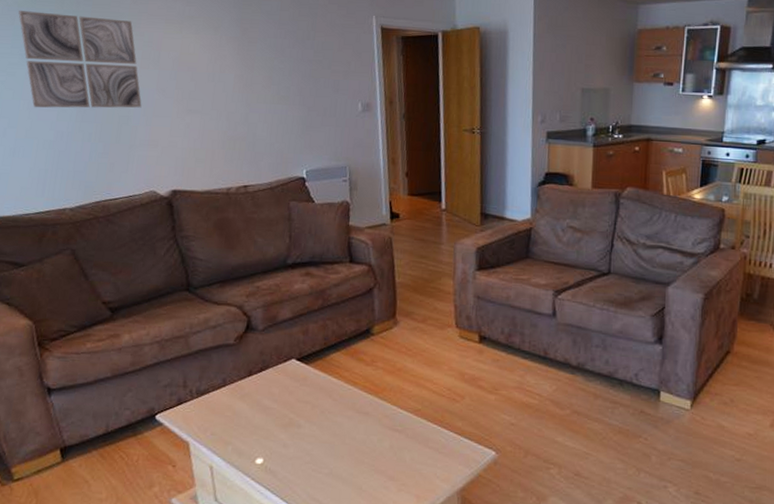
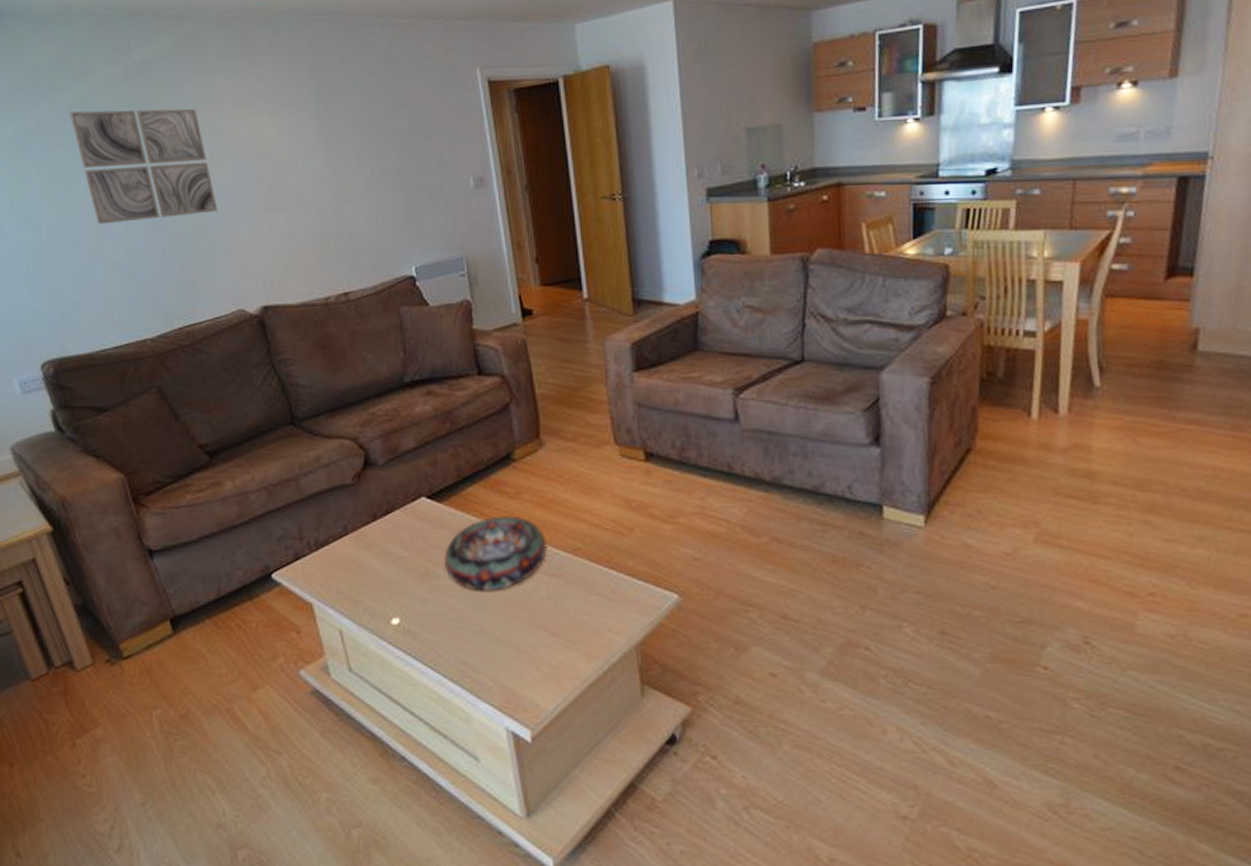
decorative bowl: none [305,379,393,441] -> present [444,516,547,592]

